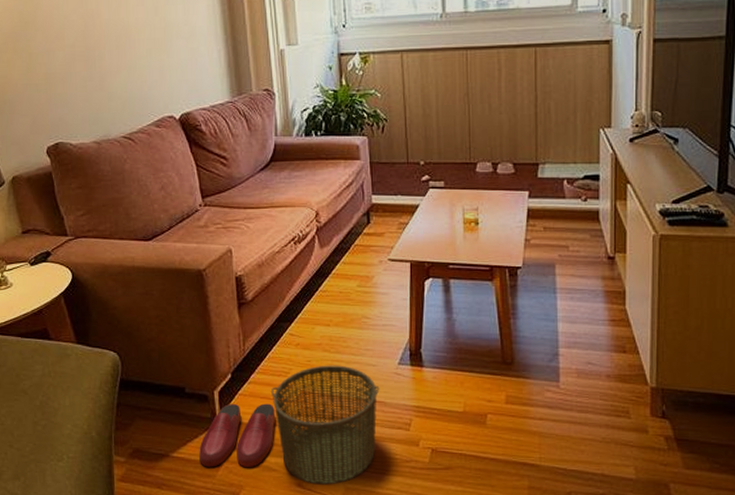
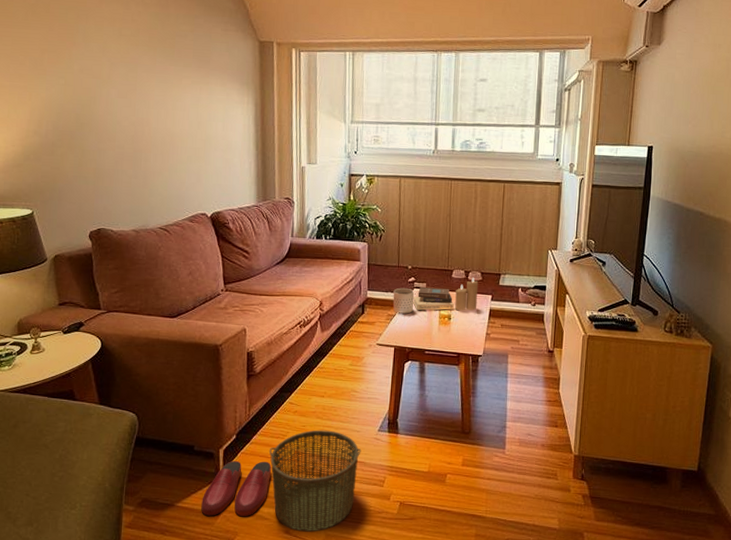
mug: none [404,189,431,221] -> present [393,287,414,314]
books: none [429,187,481,215] -> present [413,287,454,311]
candle: none [482,170,511,213] -> present [455,277,479,311]

